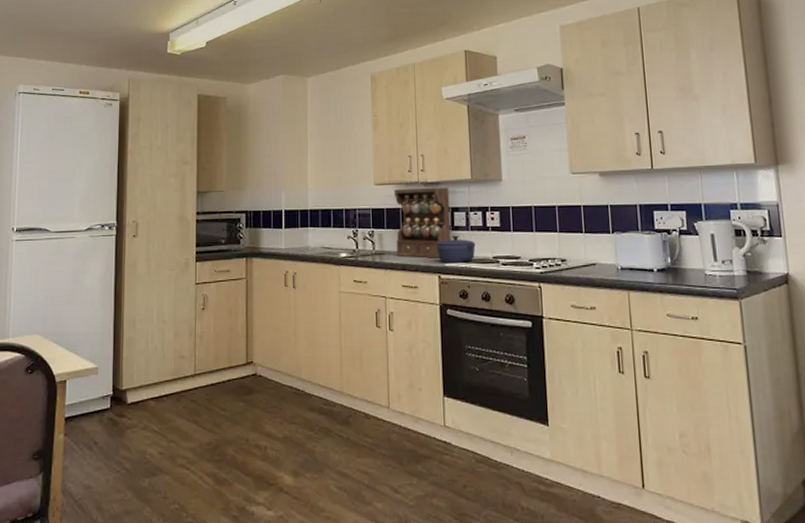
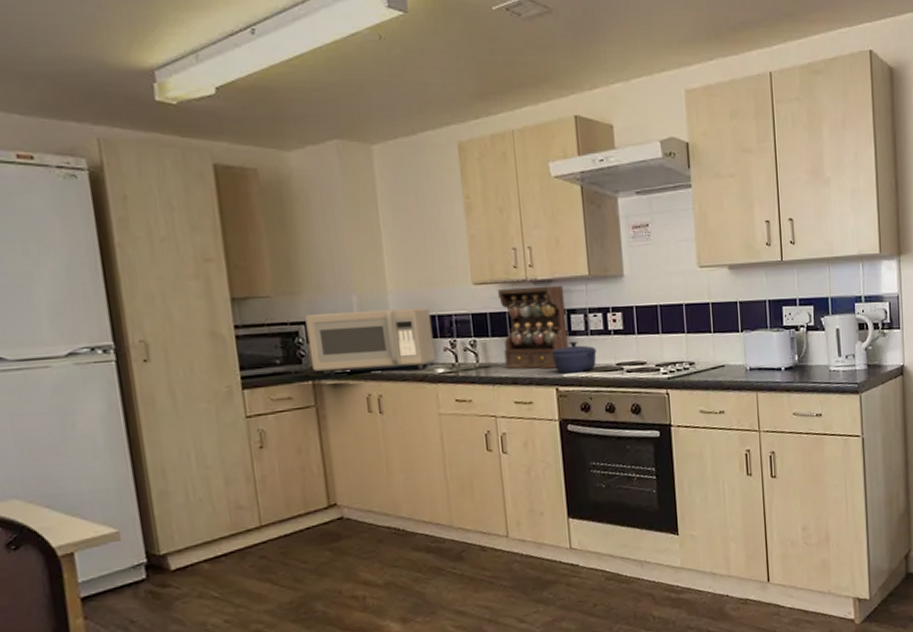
microwave: none [246,202,341,255] -> present [305,307,436,376]

